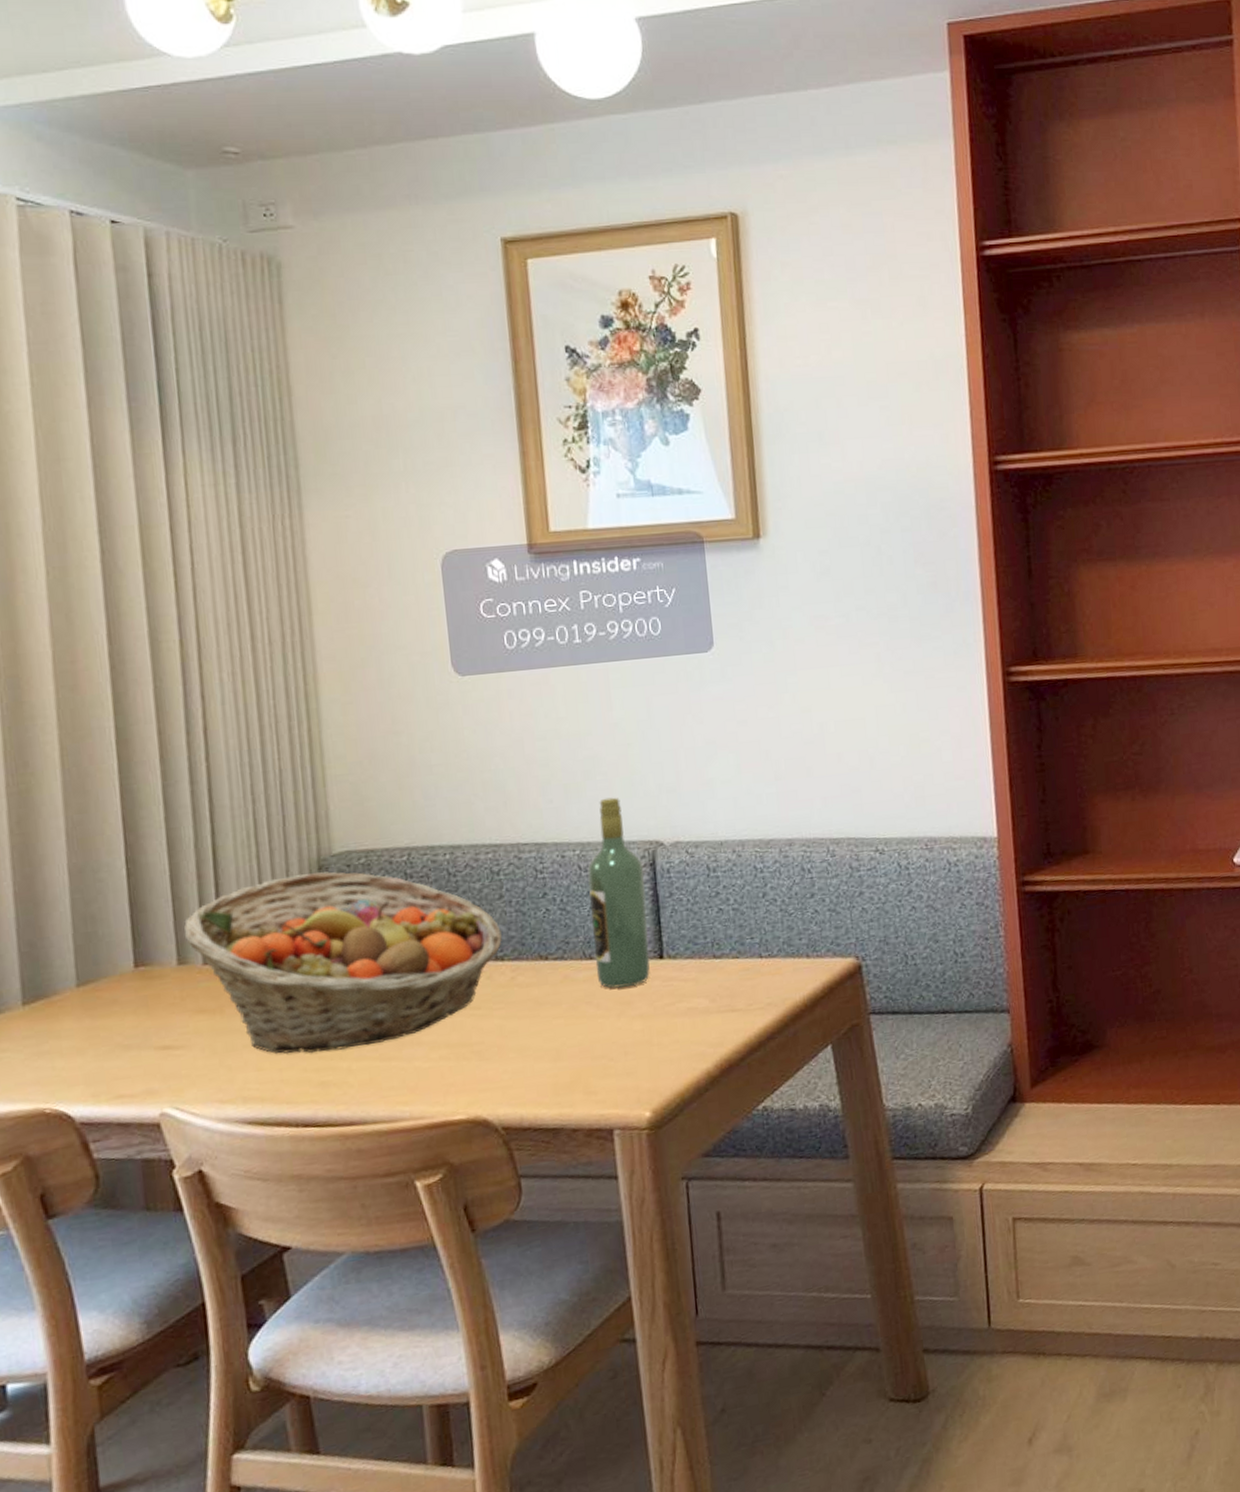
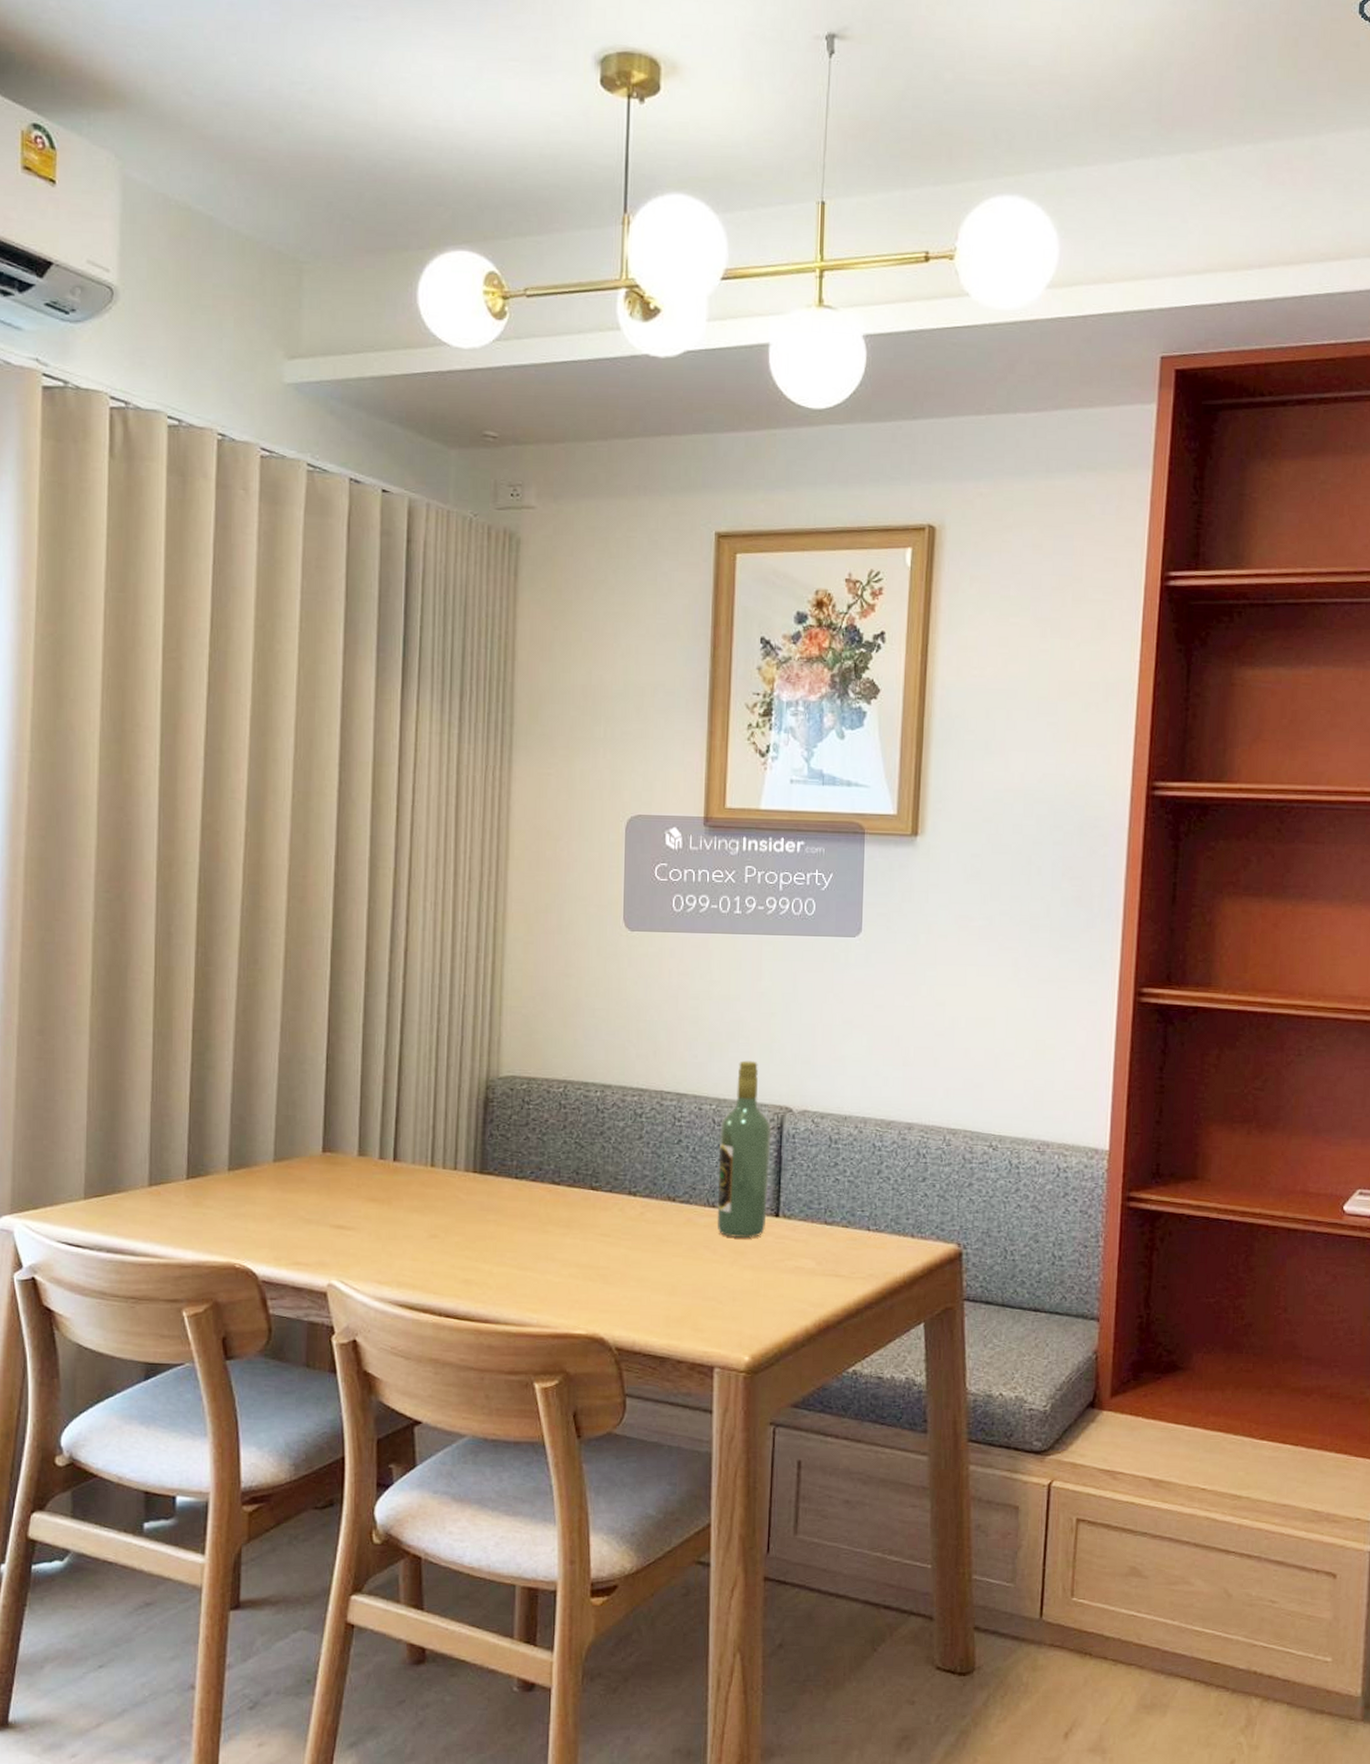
fruit basket: present [183,871,503,1055] -> none [366,1091,638,1254]

